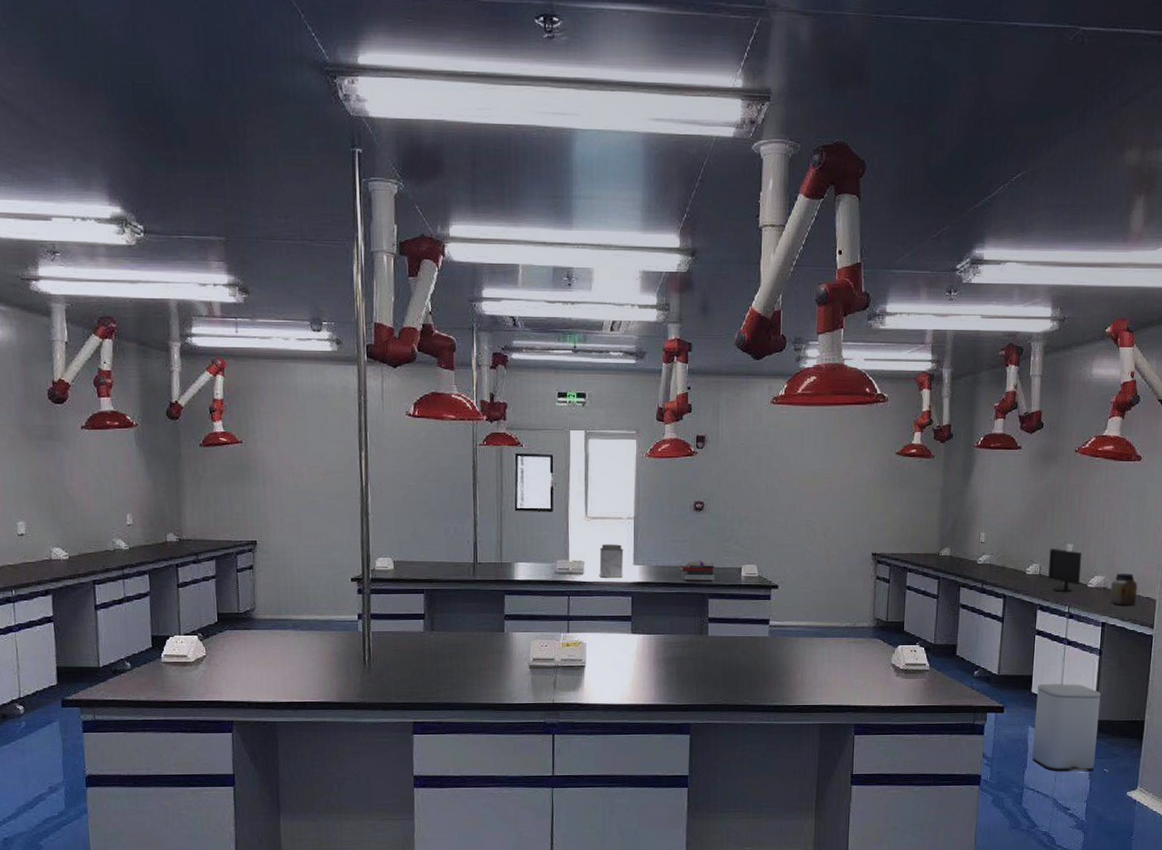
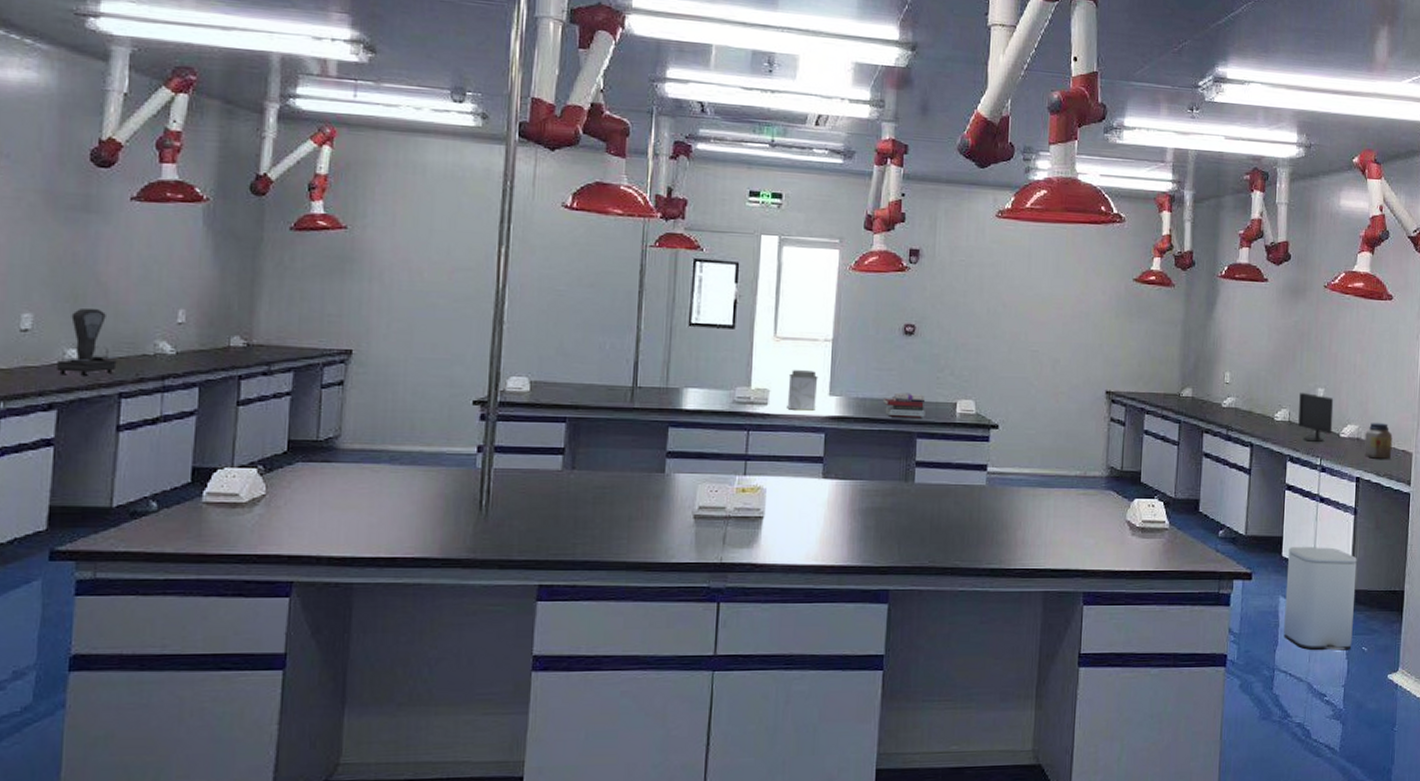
scale: none [46,515,89,568] -> present [56,307,117,376]

